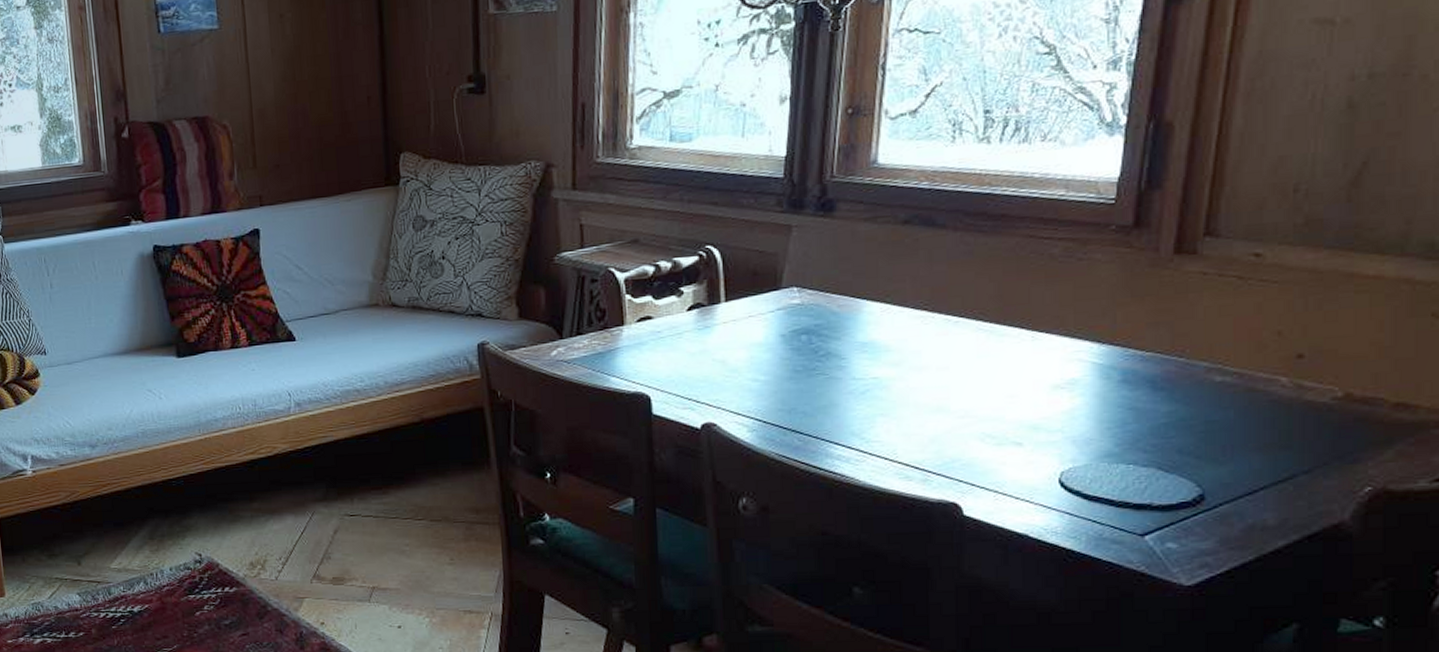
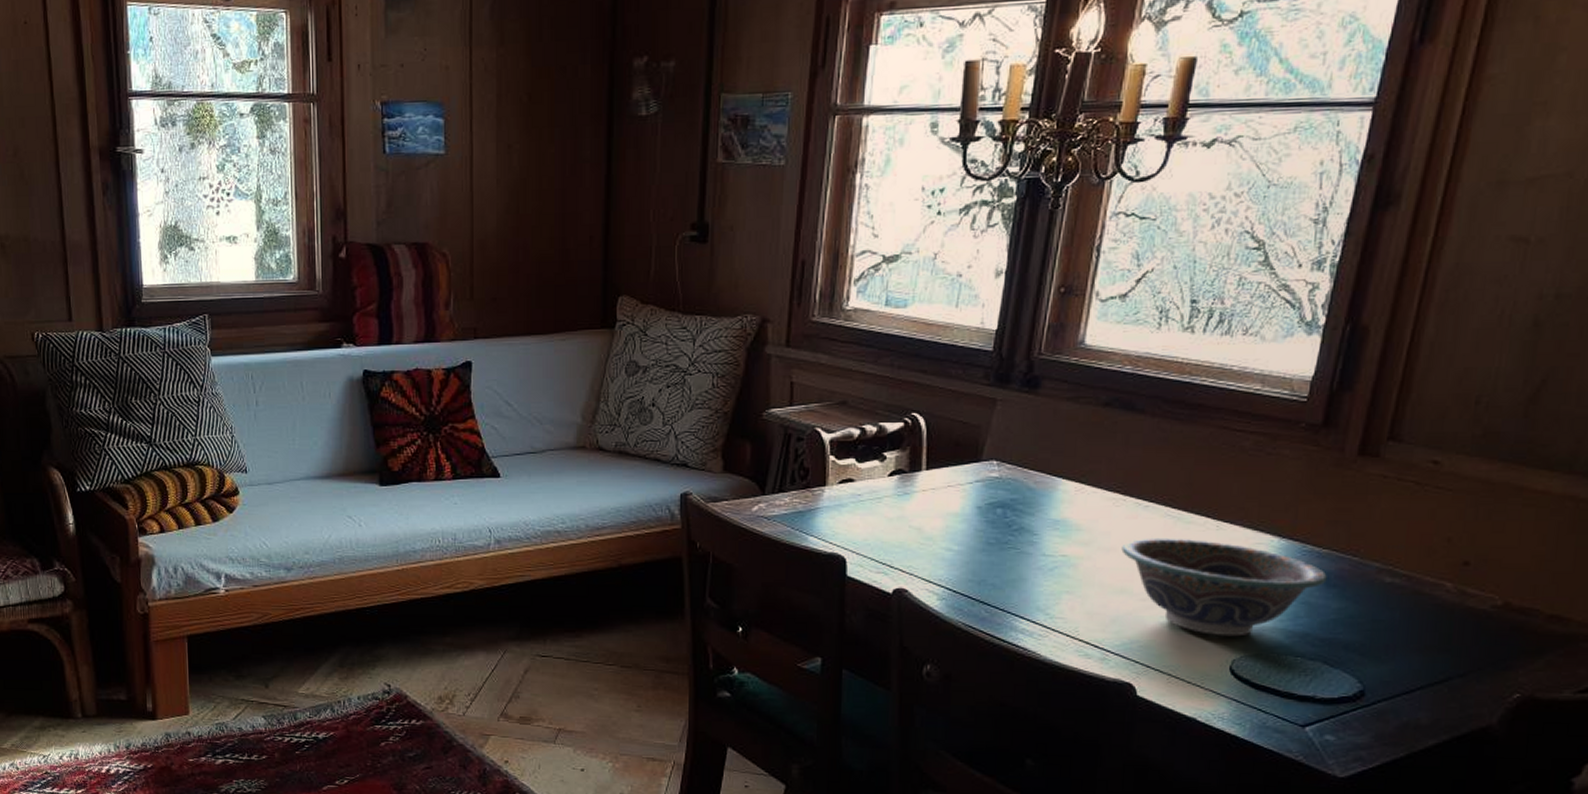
decorative bowl: none [934,351,1153,449] -> present [1121,537,1327,637]

